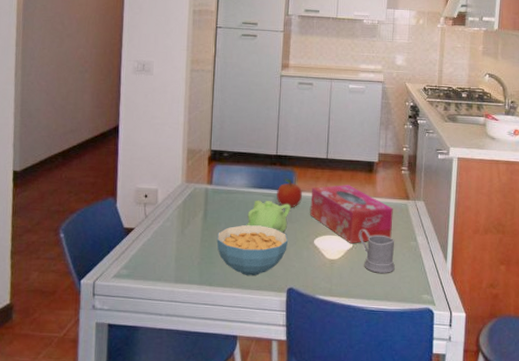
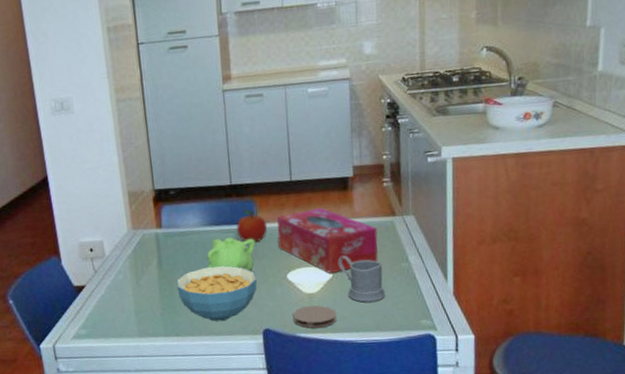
coaster: none [314,271,353,292] -> present [292,305,337,329]

